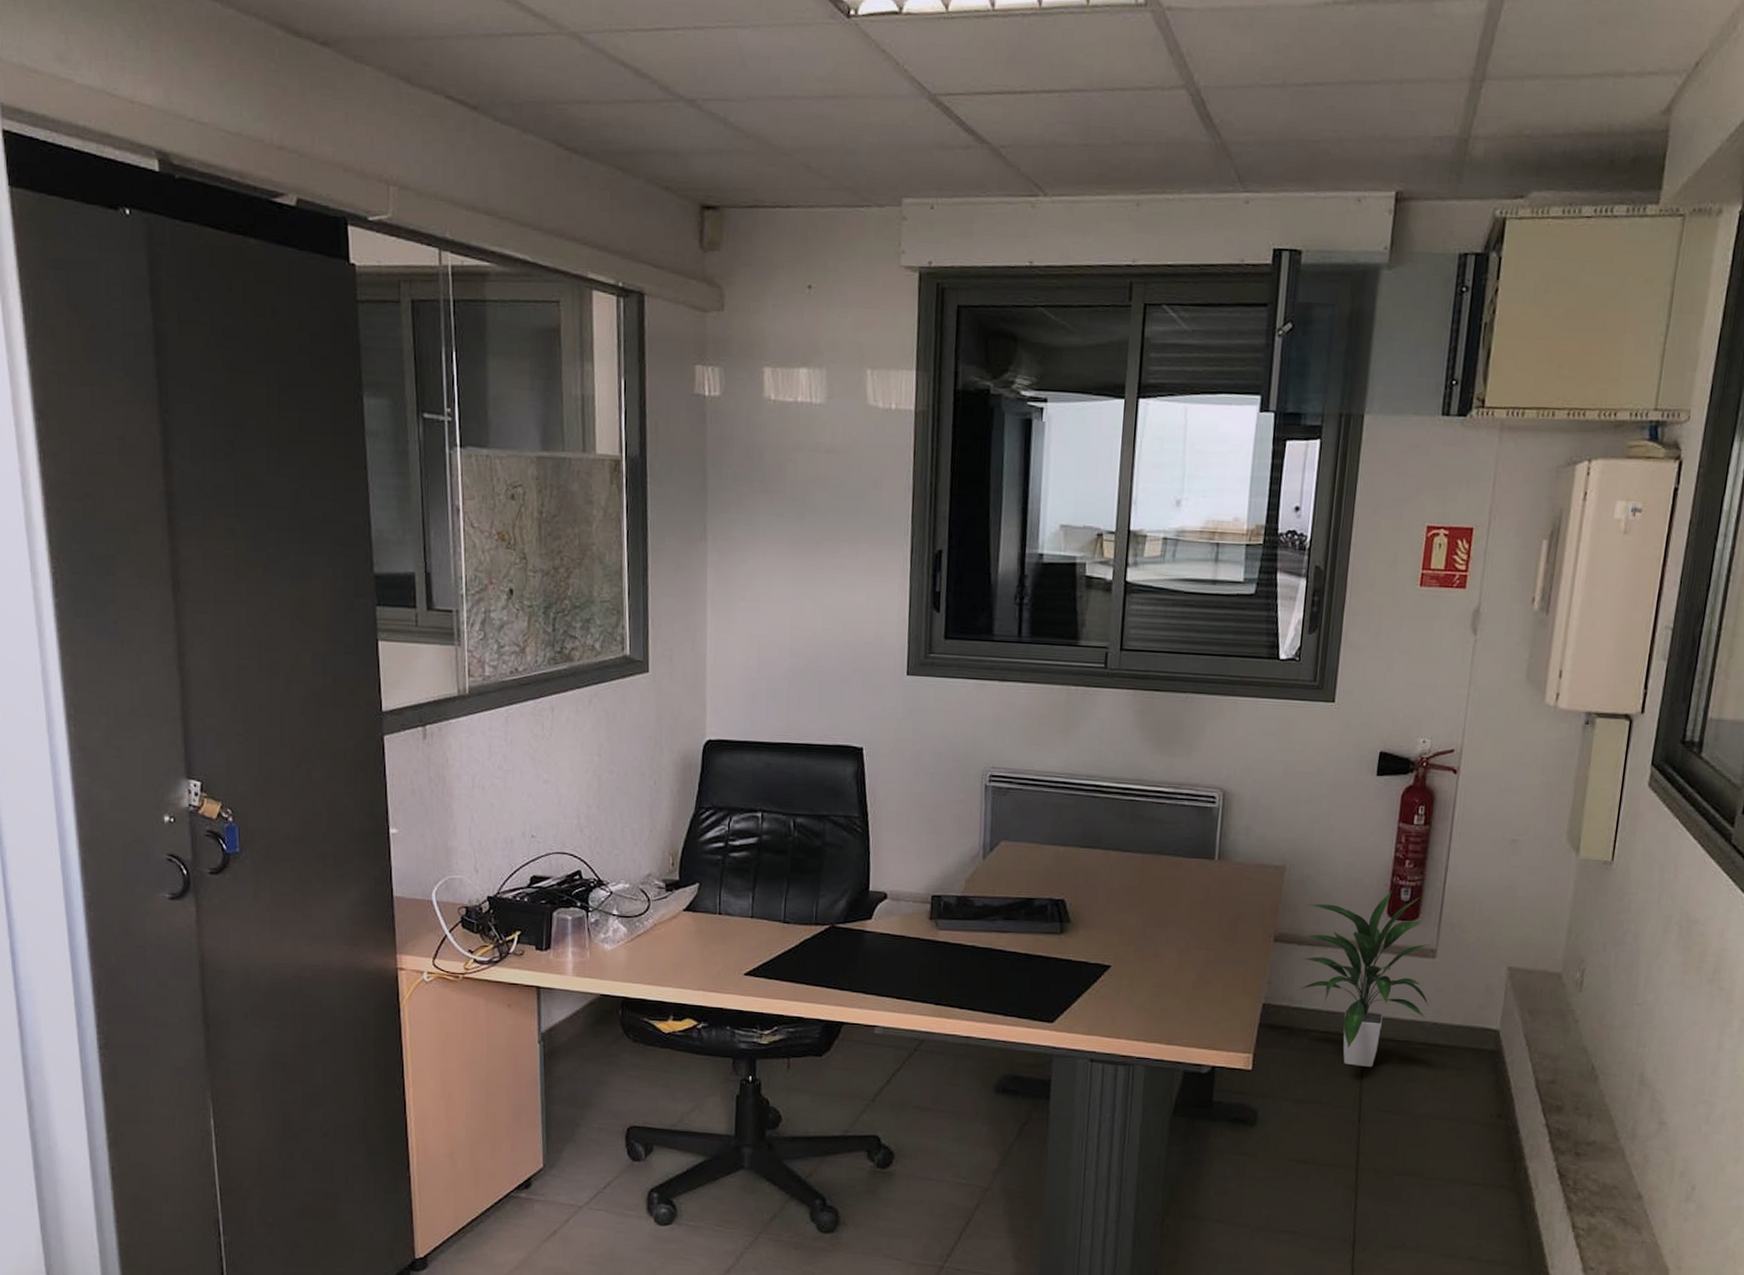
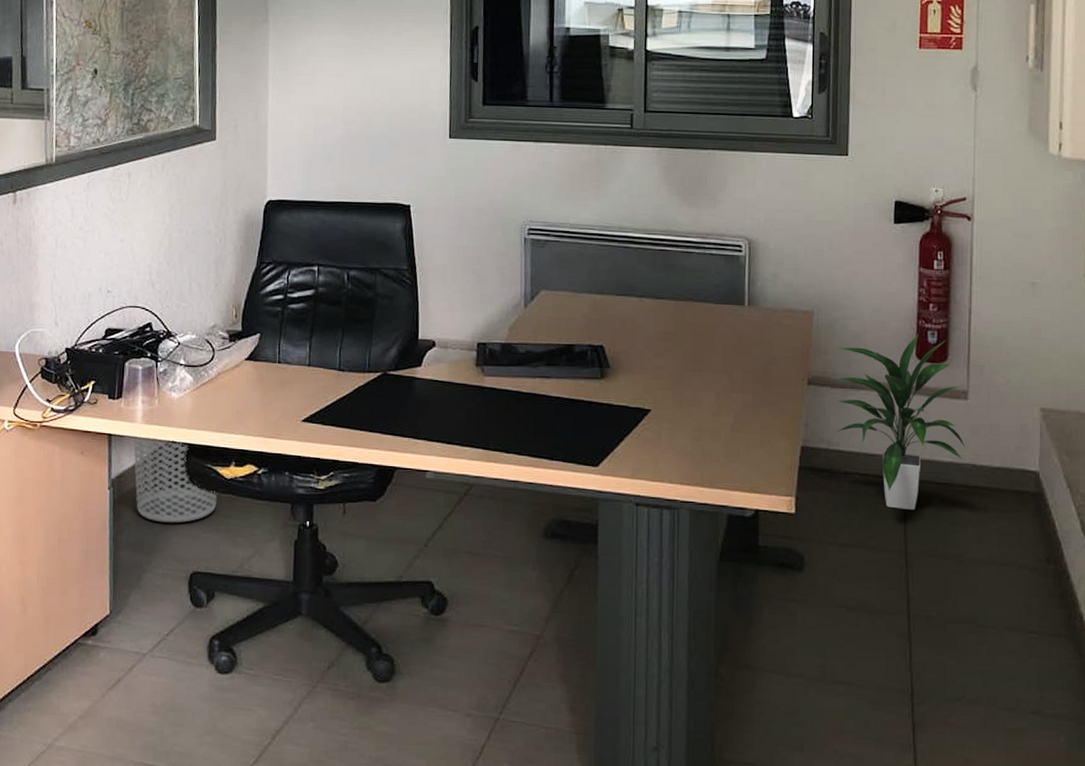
waste bin: none [563,990,655,1078] -> present [132,437,218,523]

